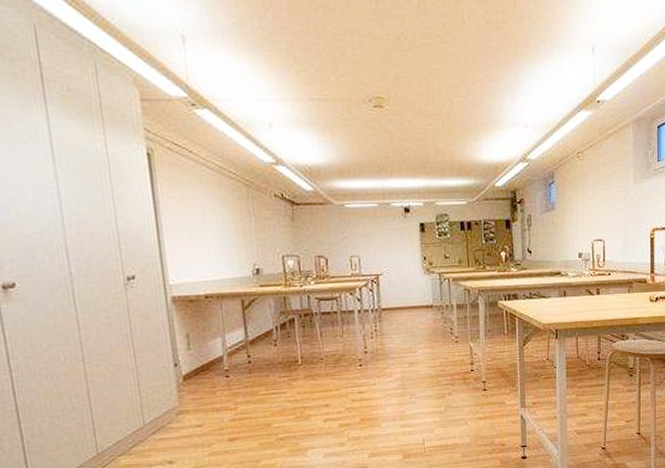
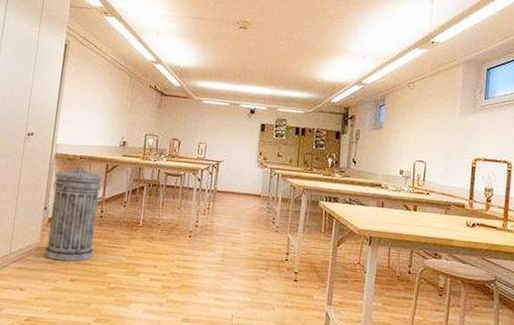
trash can: none [178,307,250,422] -> present [44,166,103,262]

